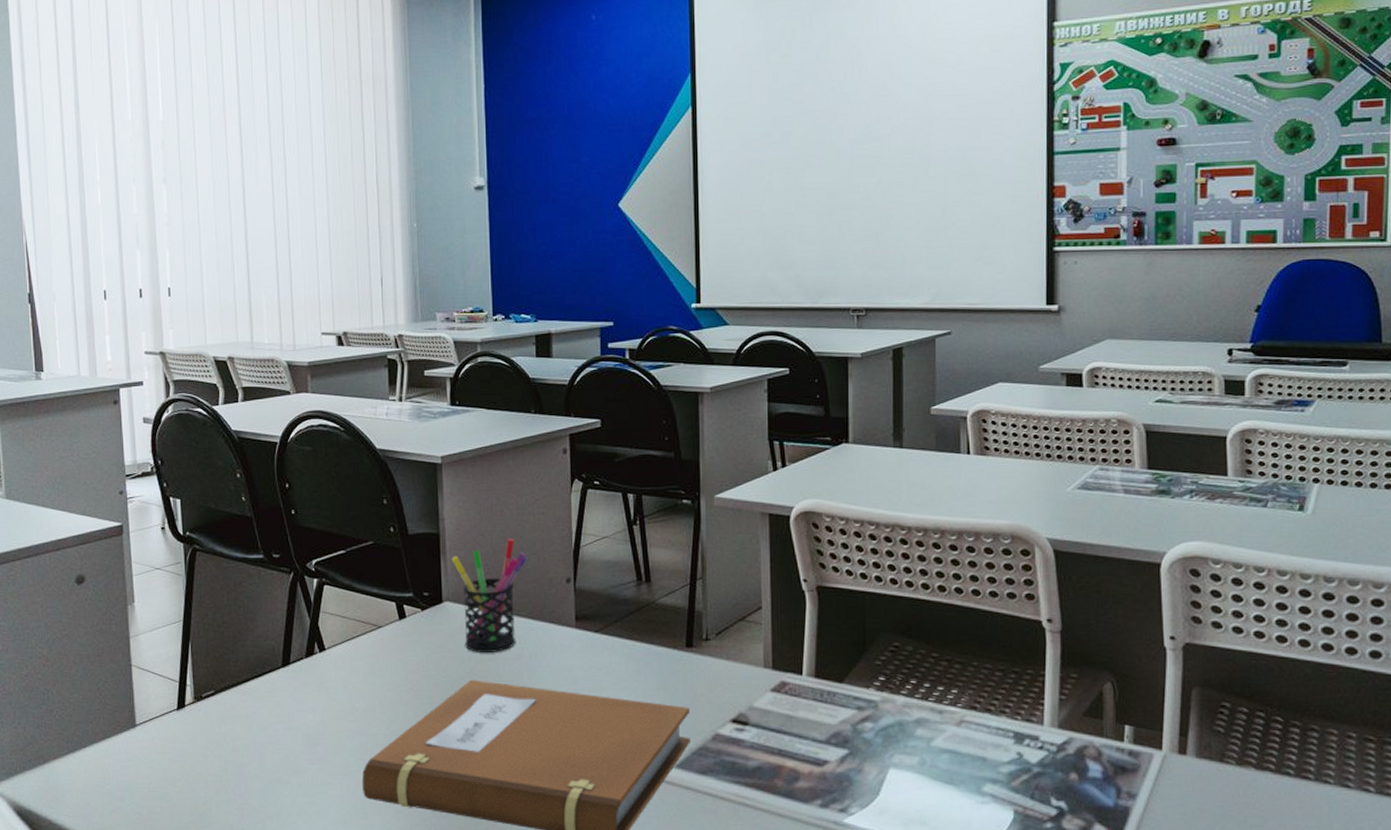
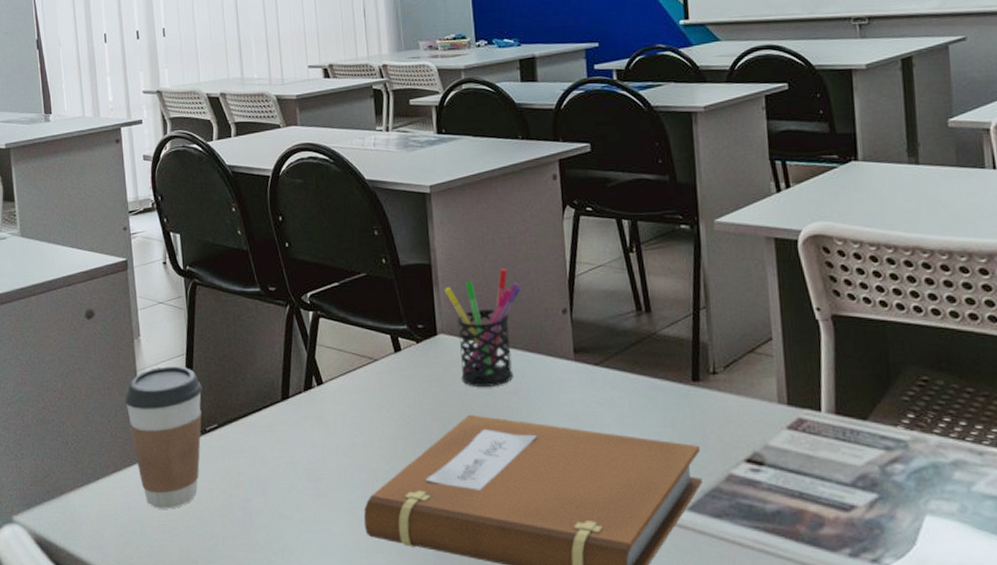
coffee cup: none [115,633,200,776] -> present [124,366,203,509]

